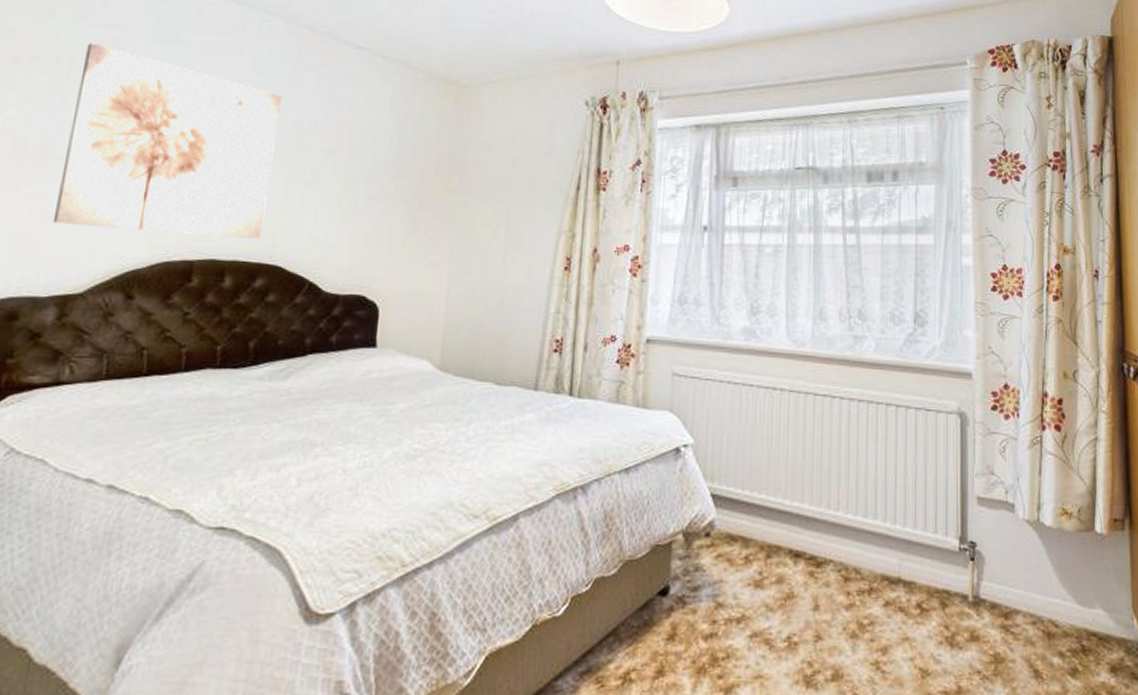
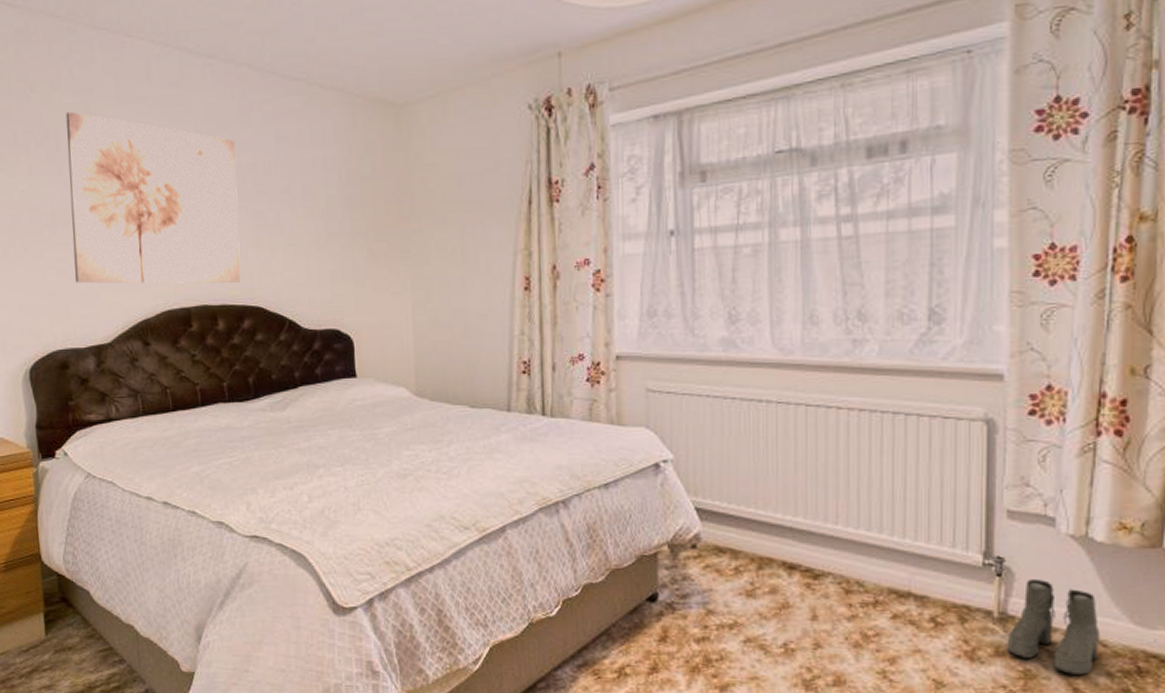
boots: none [980,563,1053,656] -> present [1007,579,1101,675]

